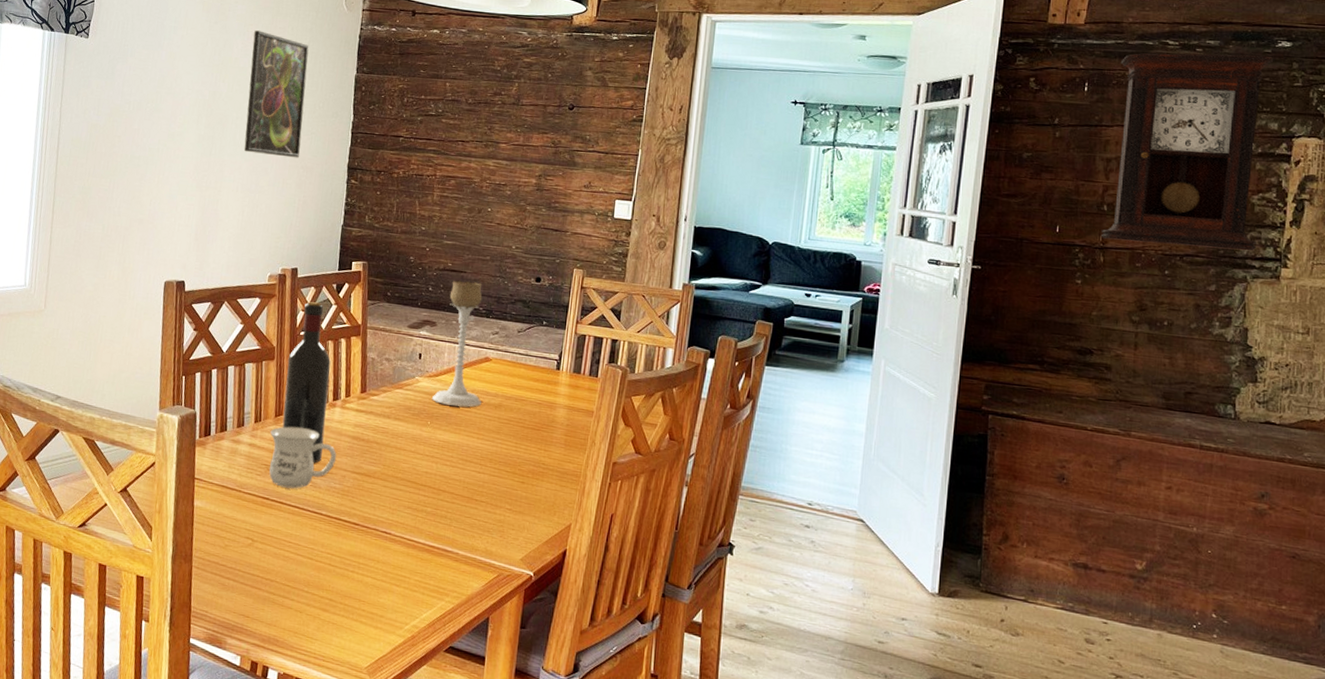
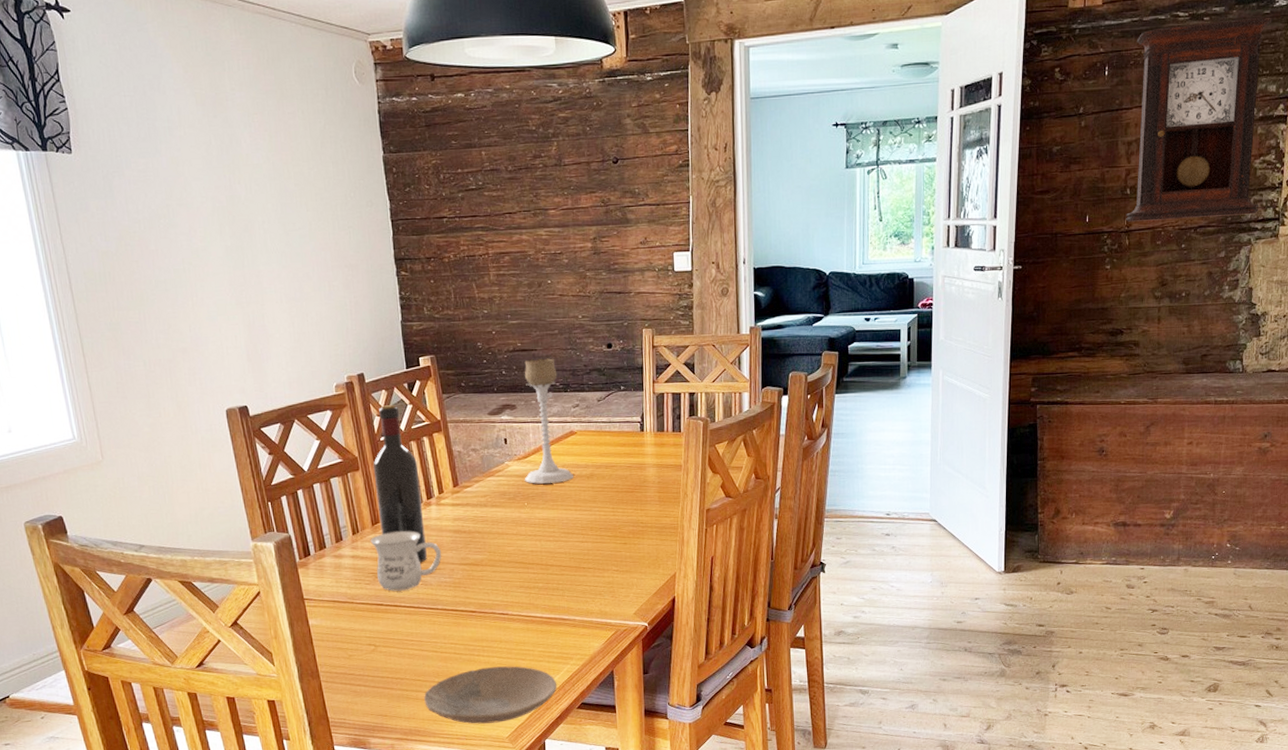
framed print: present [244,30,309,158] -> none [261,119,340,258]
plate: none [289,585,428,650] -> present [424,666,558,724]

